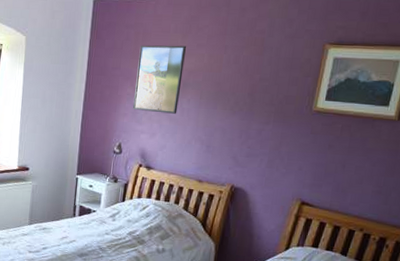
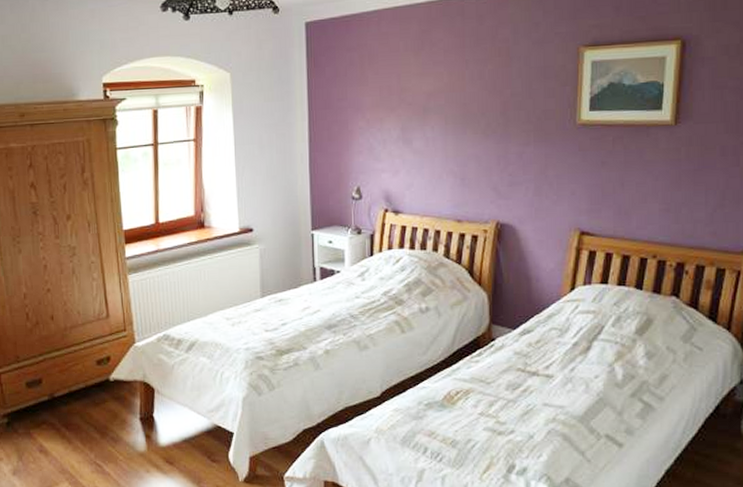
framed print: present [132,45,186,114] -> none [367,65,422,146]

